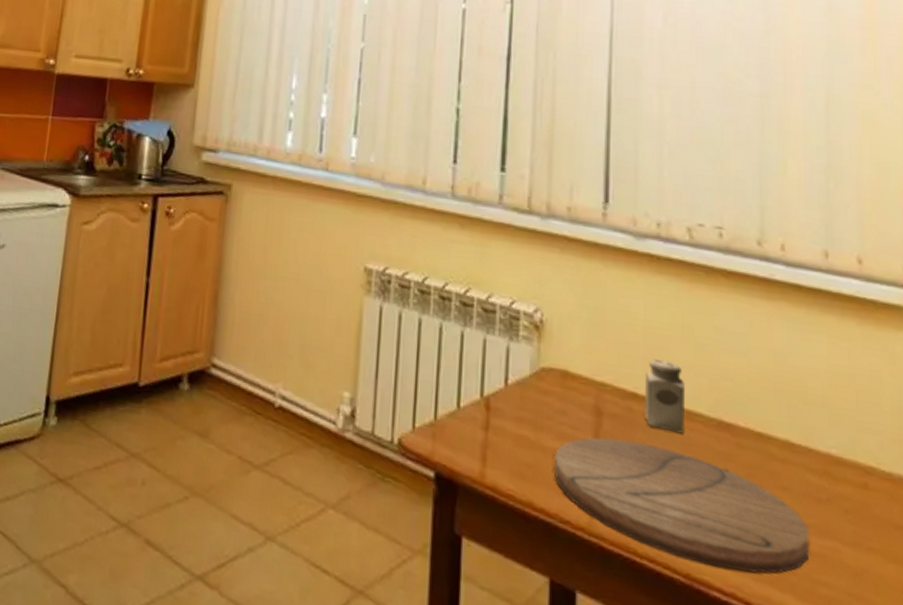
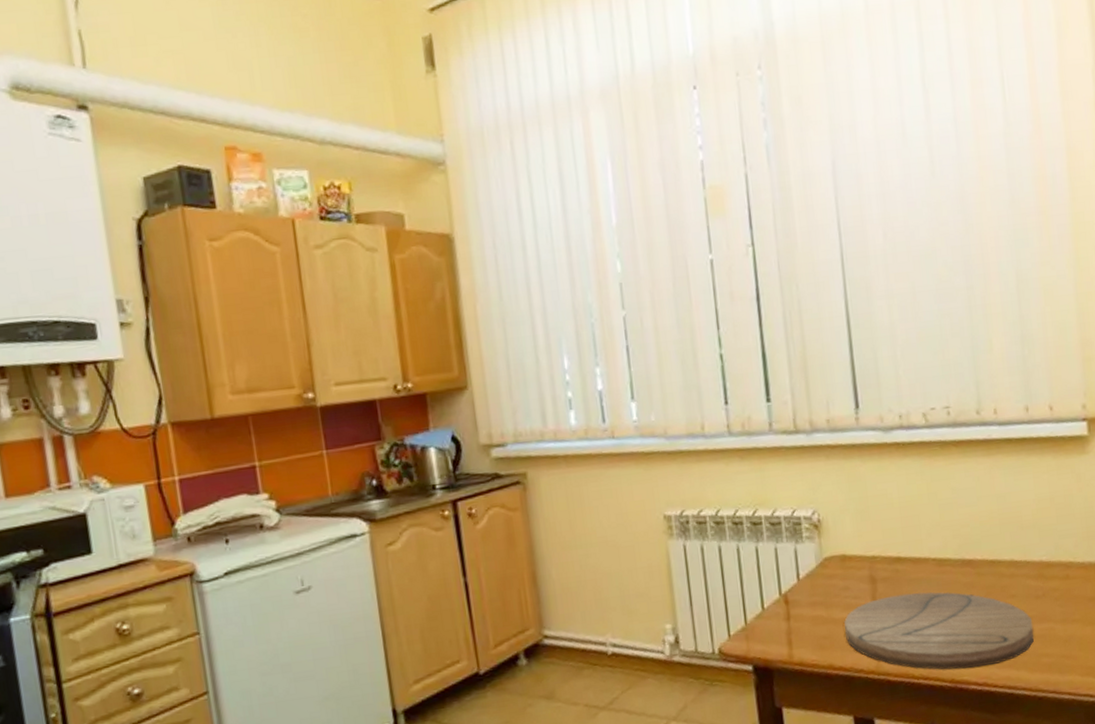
salt shaker: present [644,359,685,434] -> none [905,524,939,580]

